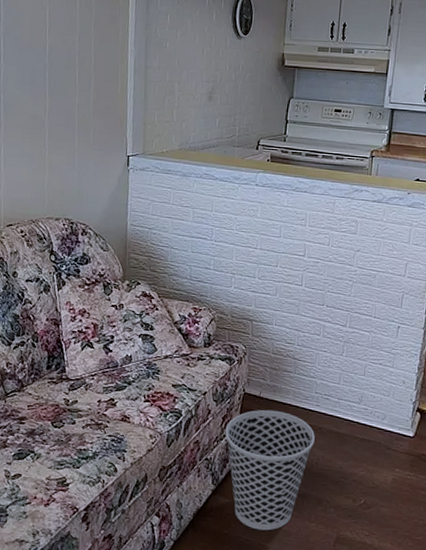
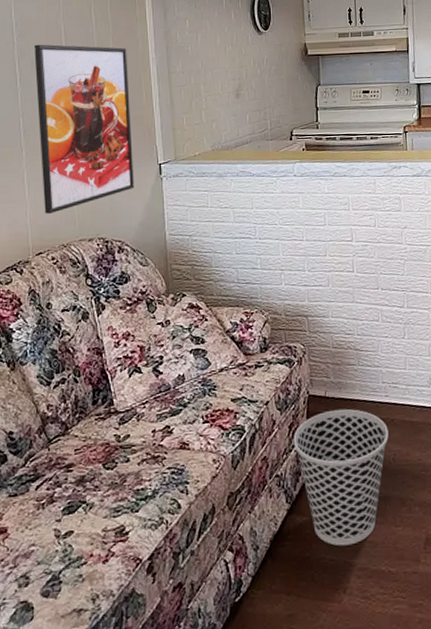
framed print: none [17,23,107,189] -> present [34,44,134,214]

